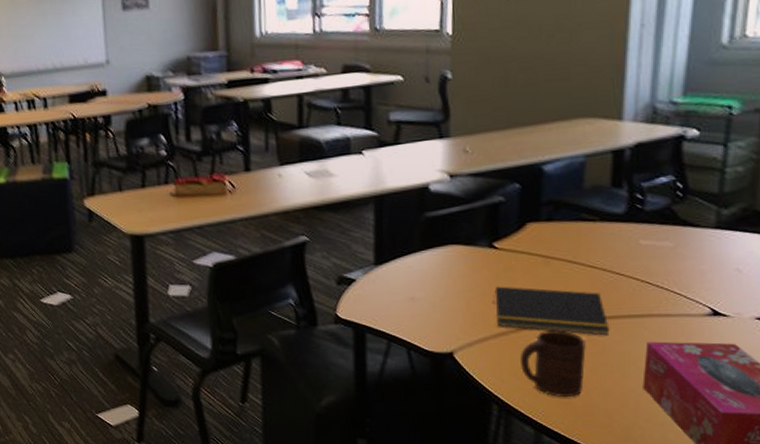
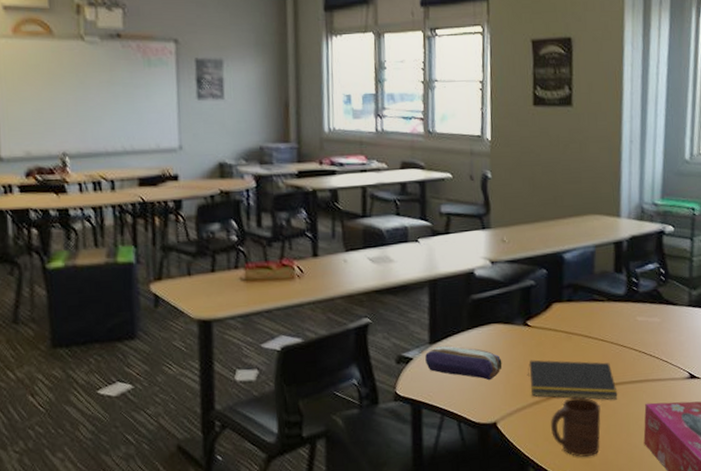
pencil case: none [370,266,462,307] -> present [425,345,502,381]

